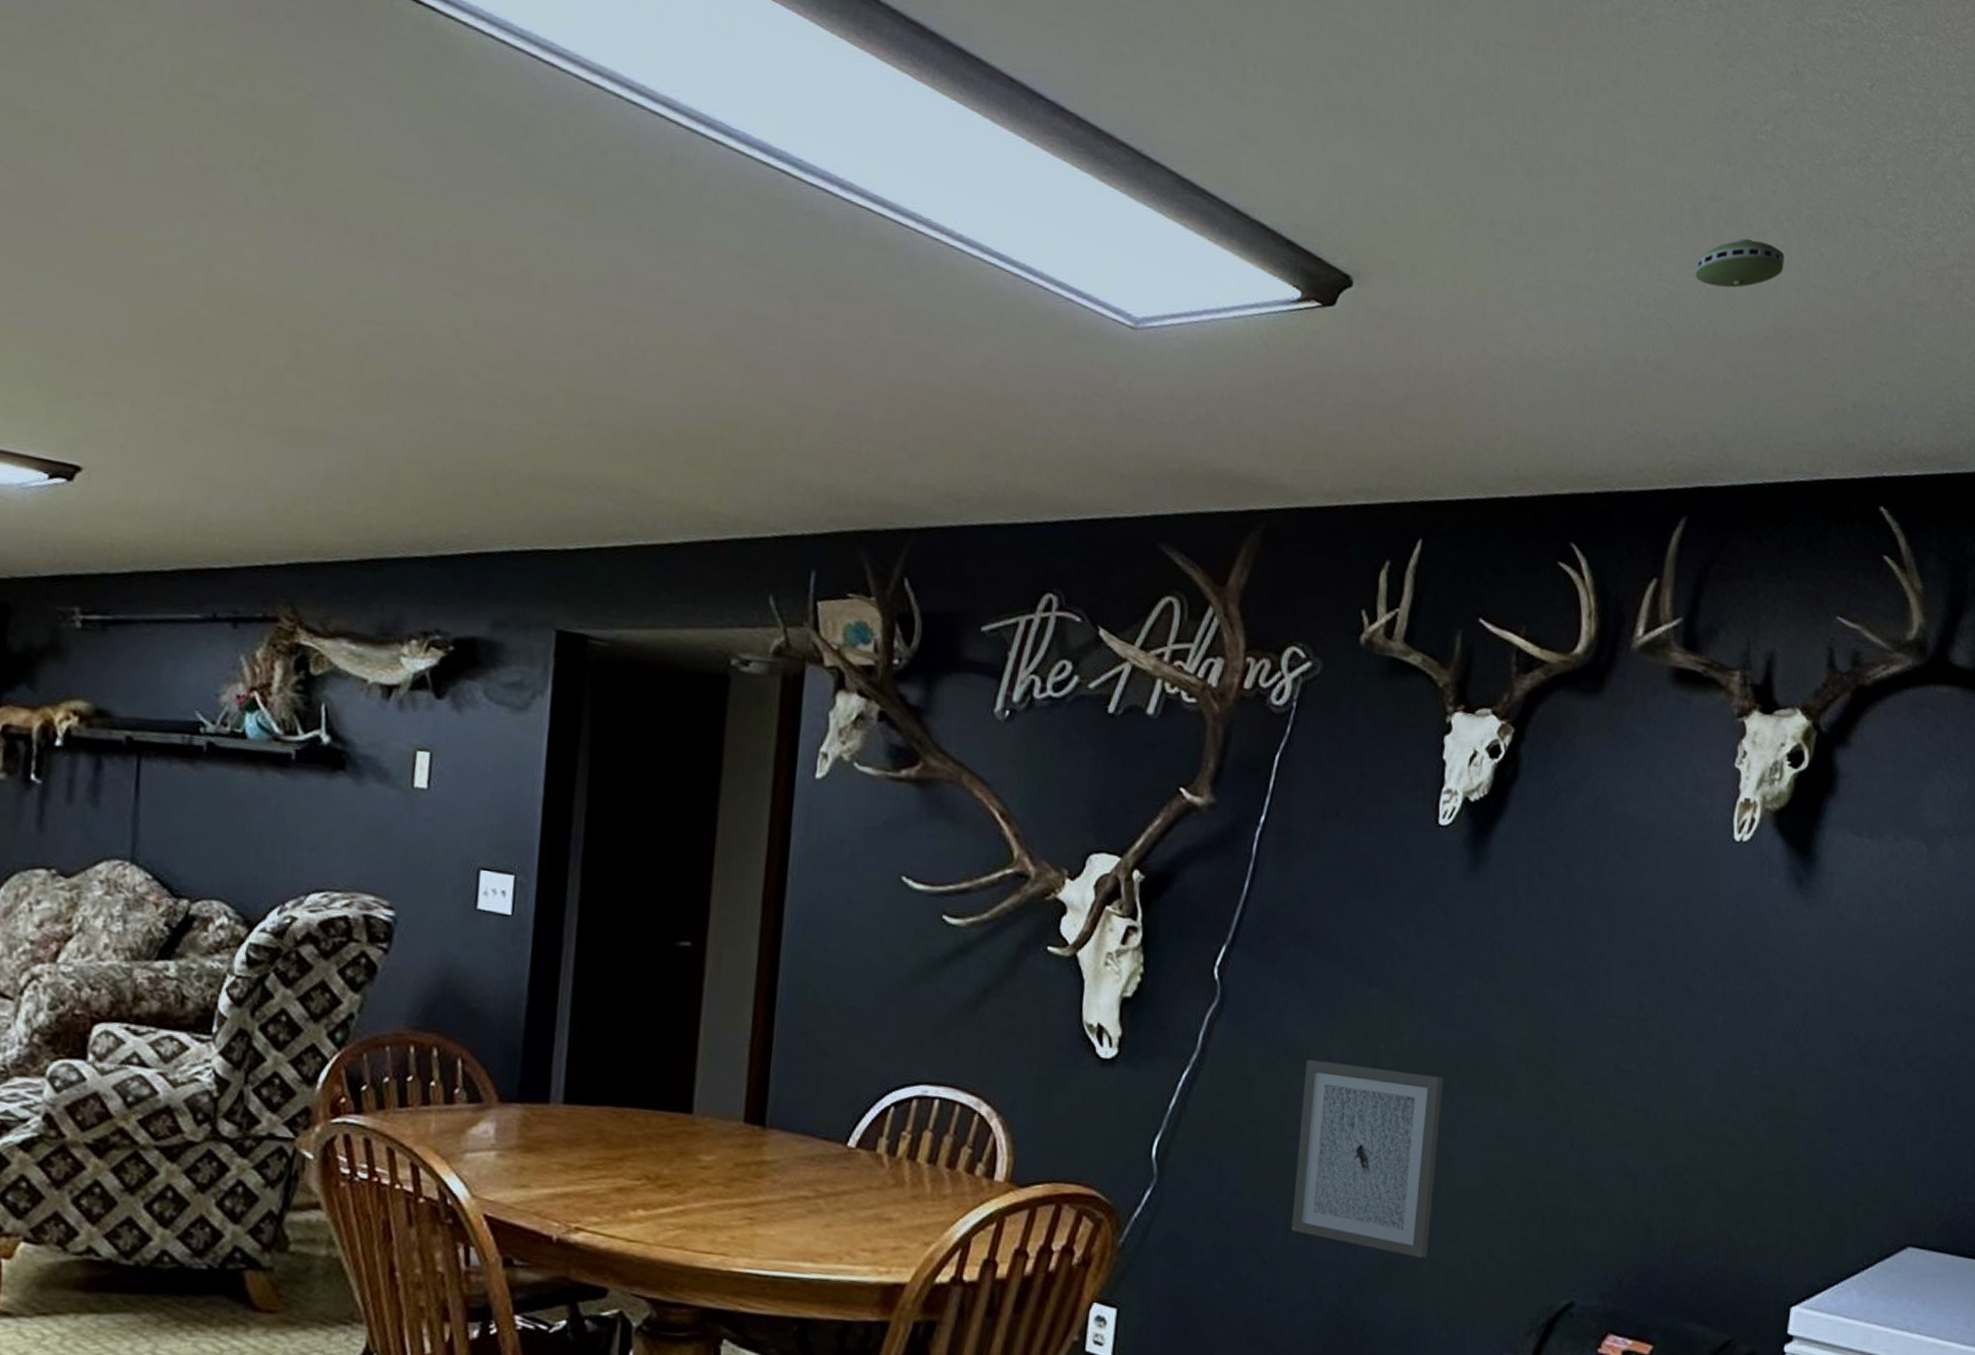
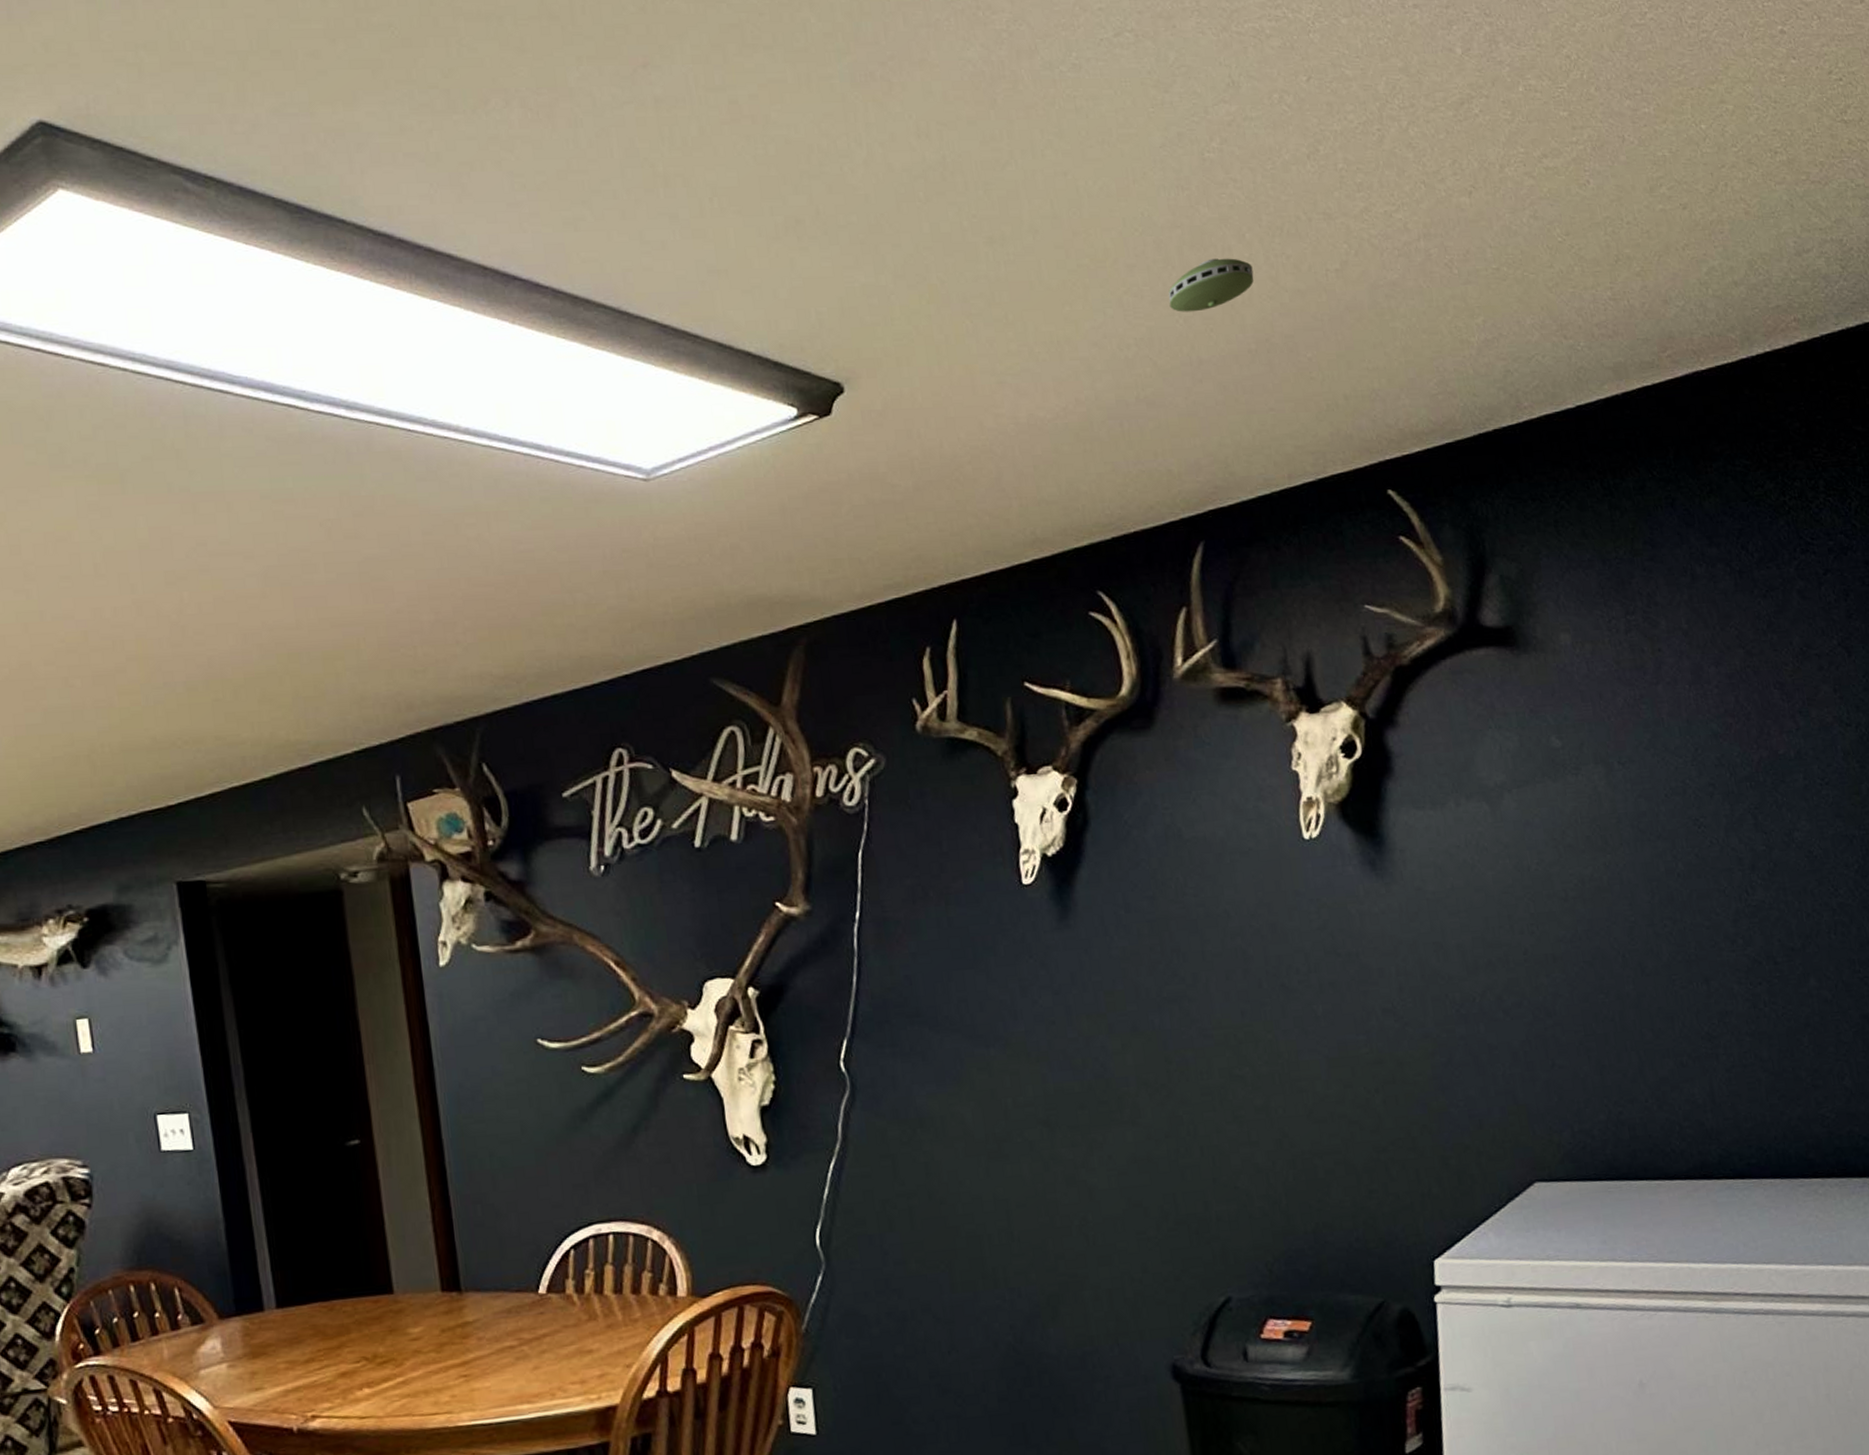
wall art: present [1291,1059,1444,1258] -> none [941,1117,1087,1287]

